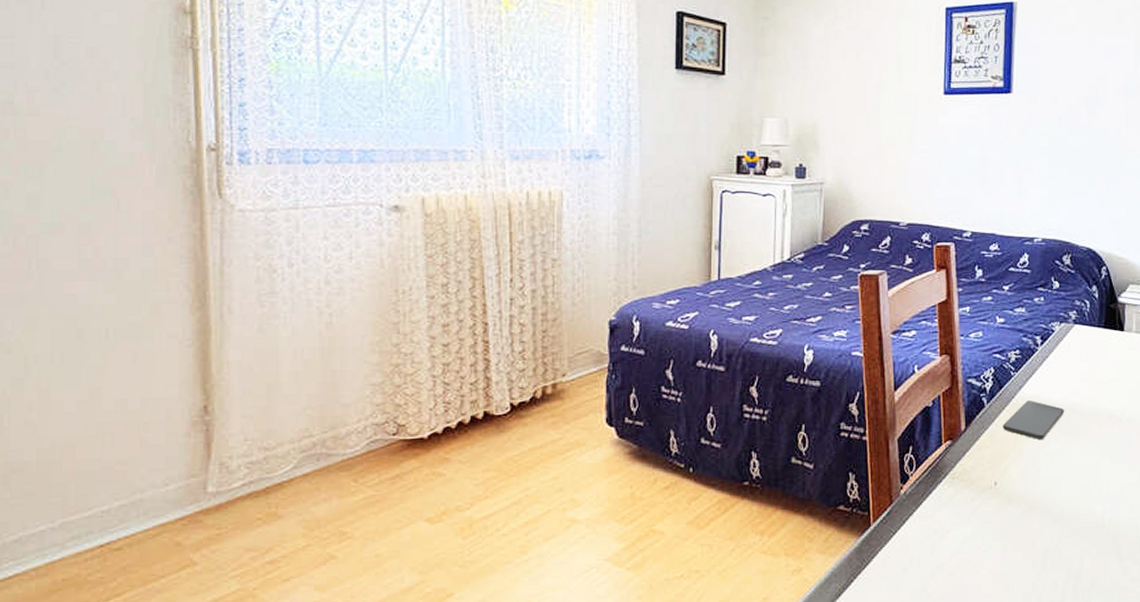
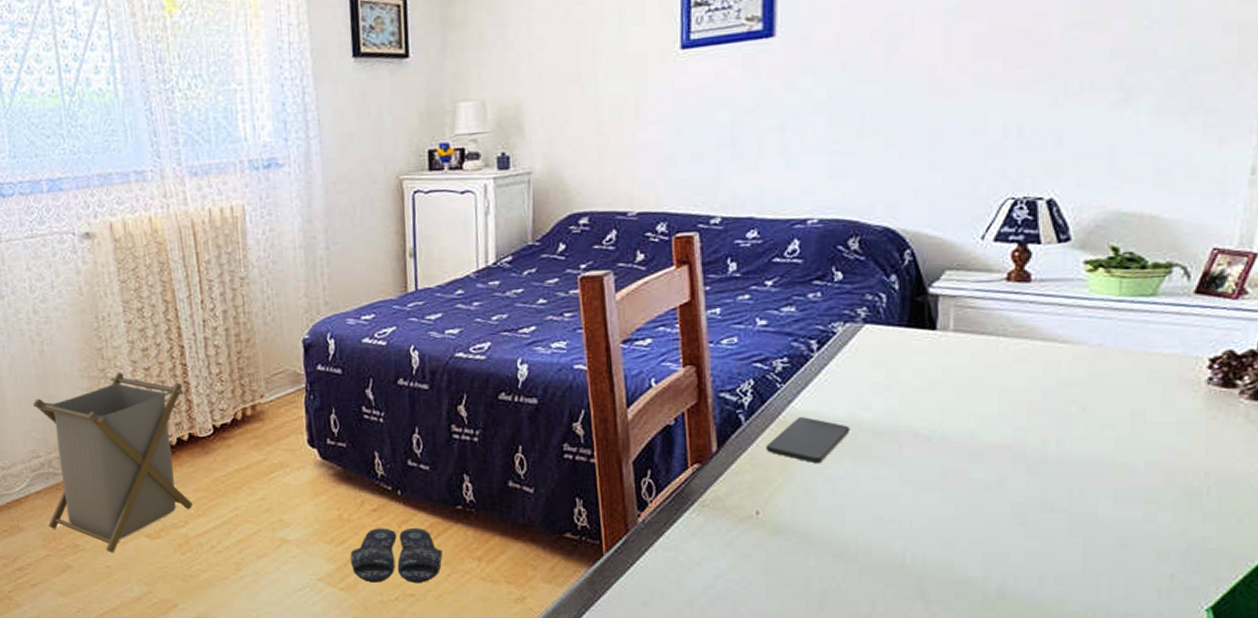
laundry basket: none [312,347,484,540] -> present [33,371,193,553]
slippers: none [640,504,728,561] -> present [350,527,443,583]

